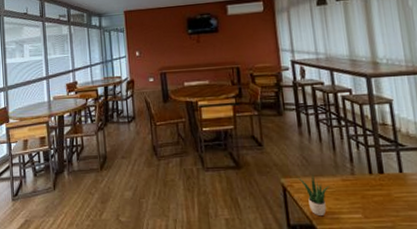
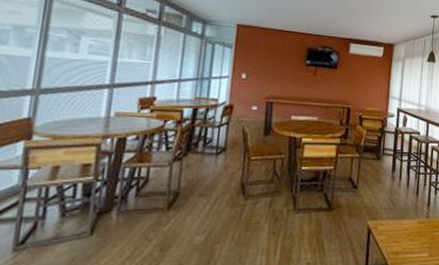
potted plant: present [298,174,330,215] -> none [383,216,407,256]

